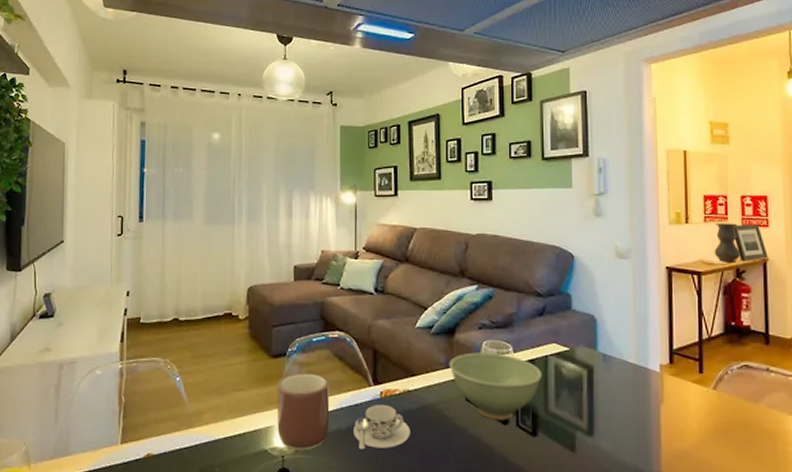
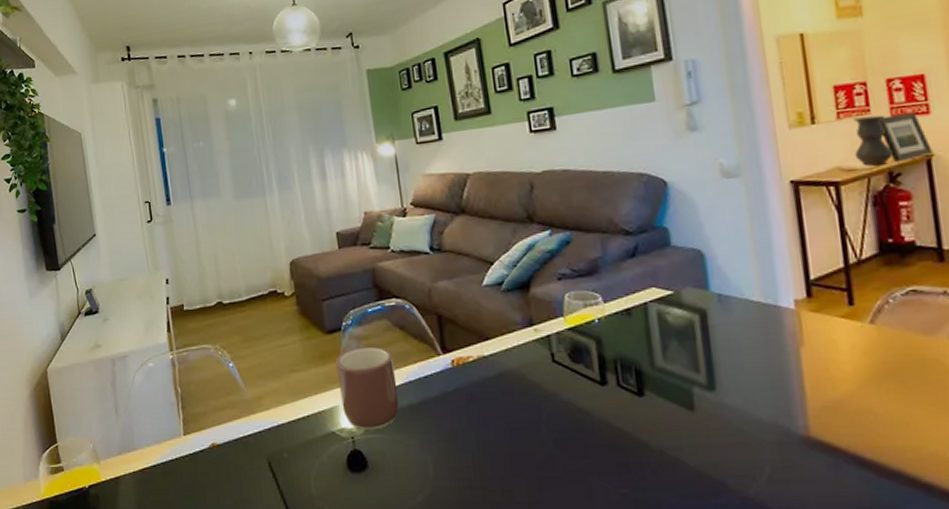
teacup: present [354,405,410,450] -> none [426,374,492,425]
bowl: present [449,352,542,421] -> none [526,305,643,382]

